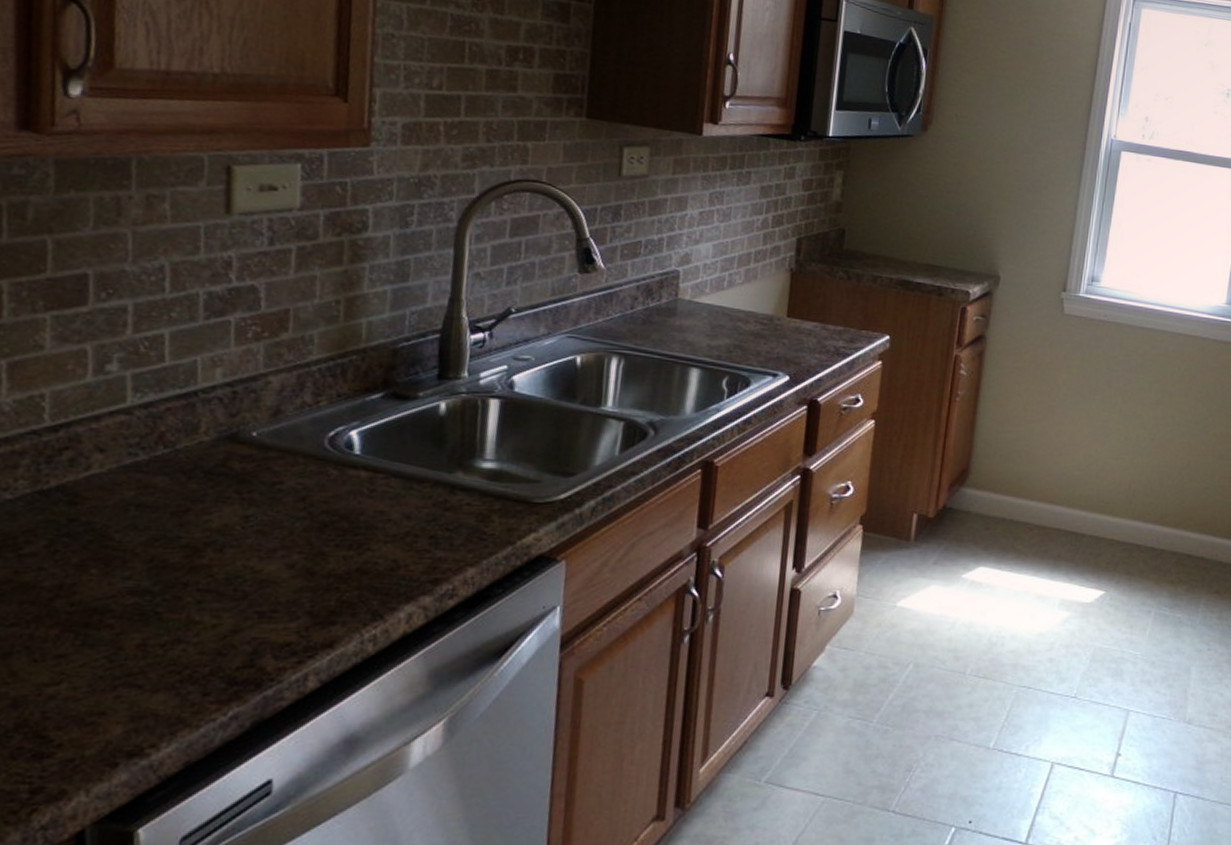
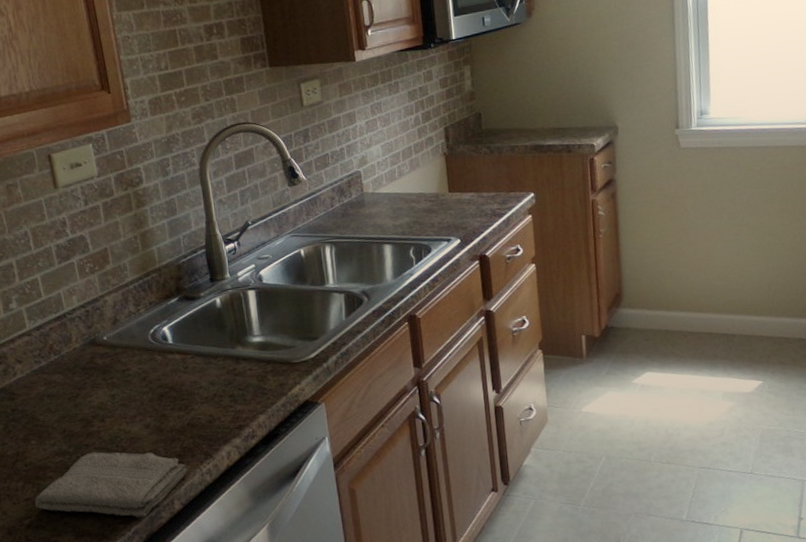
washcloth: none [71,595,340,697] -> present [34,452,187,518]

